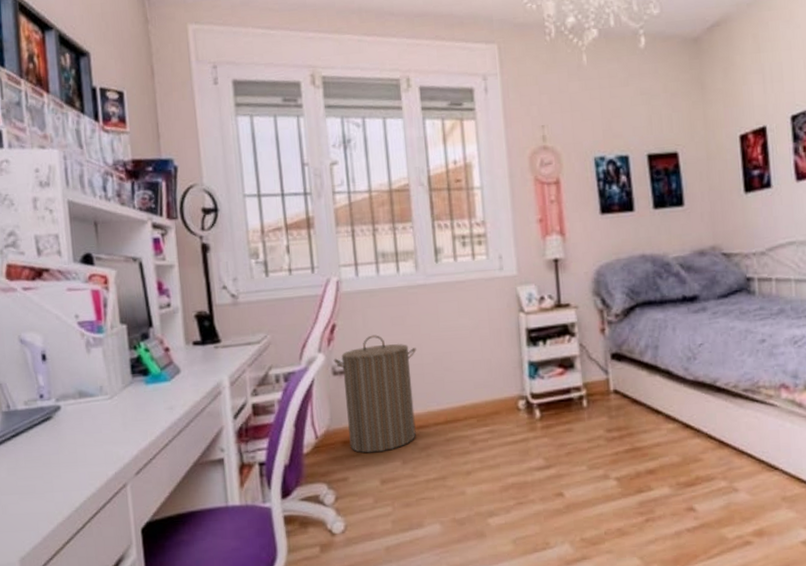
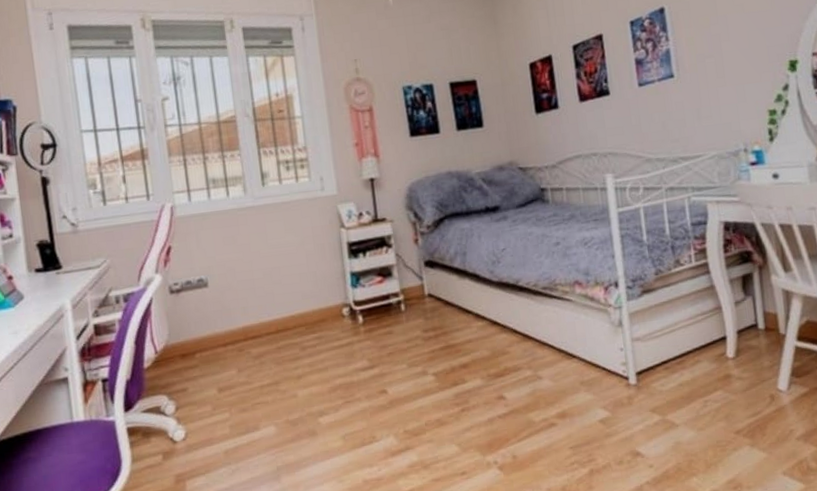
laundry hamper: present [333,335,416,453] -> none [170,254,250,365]

